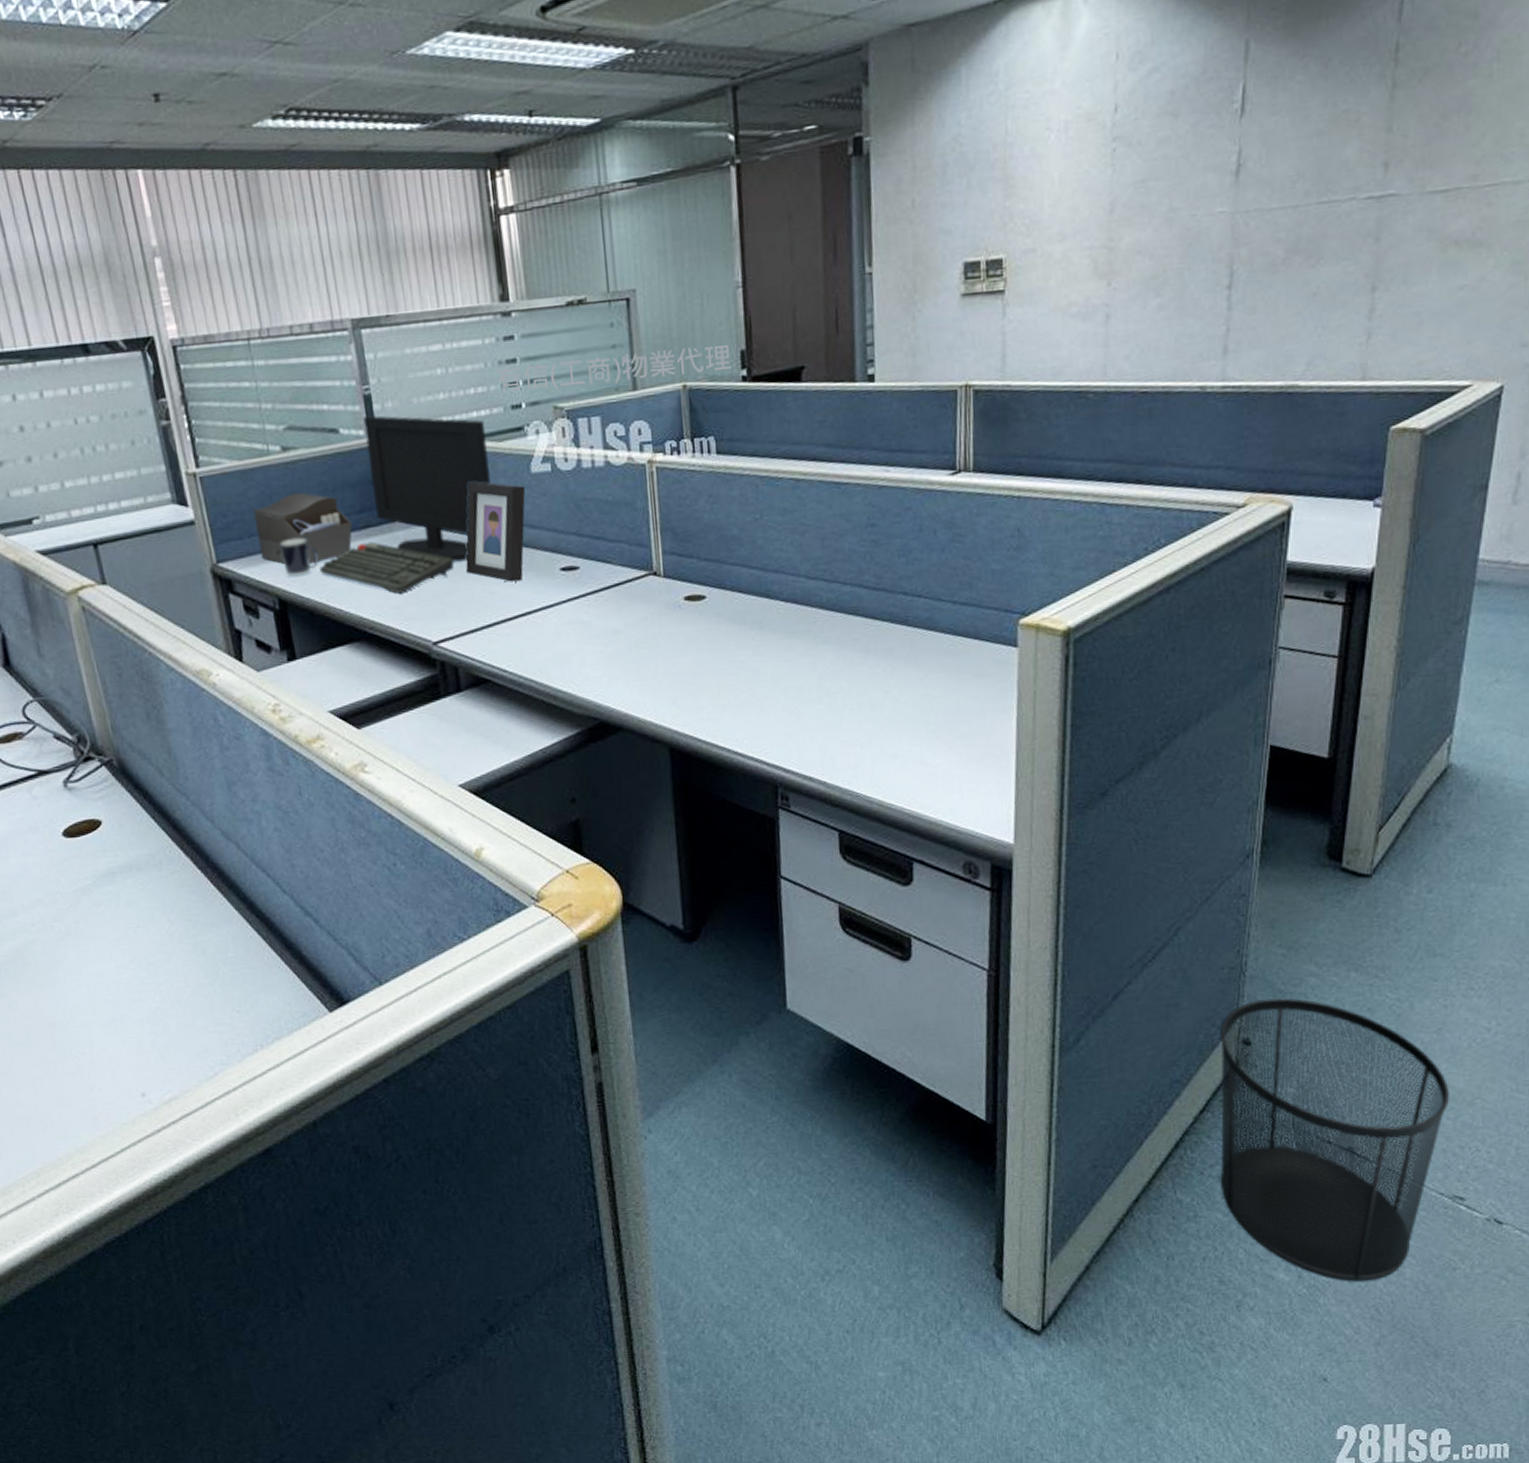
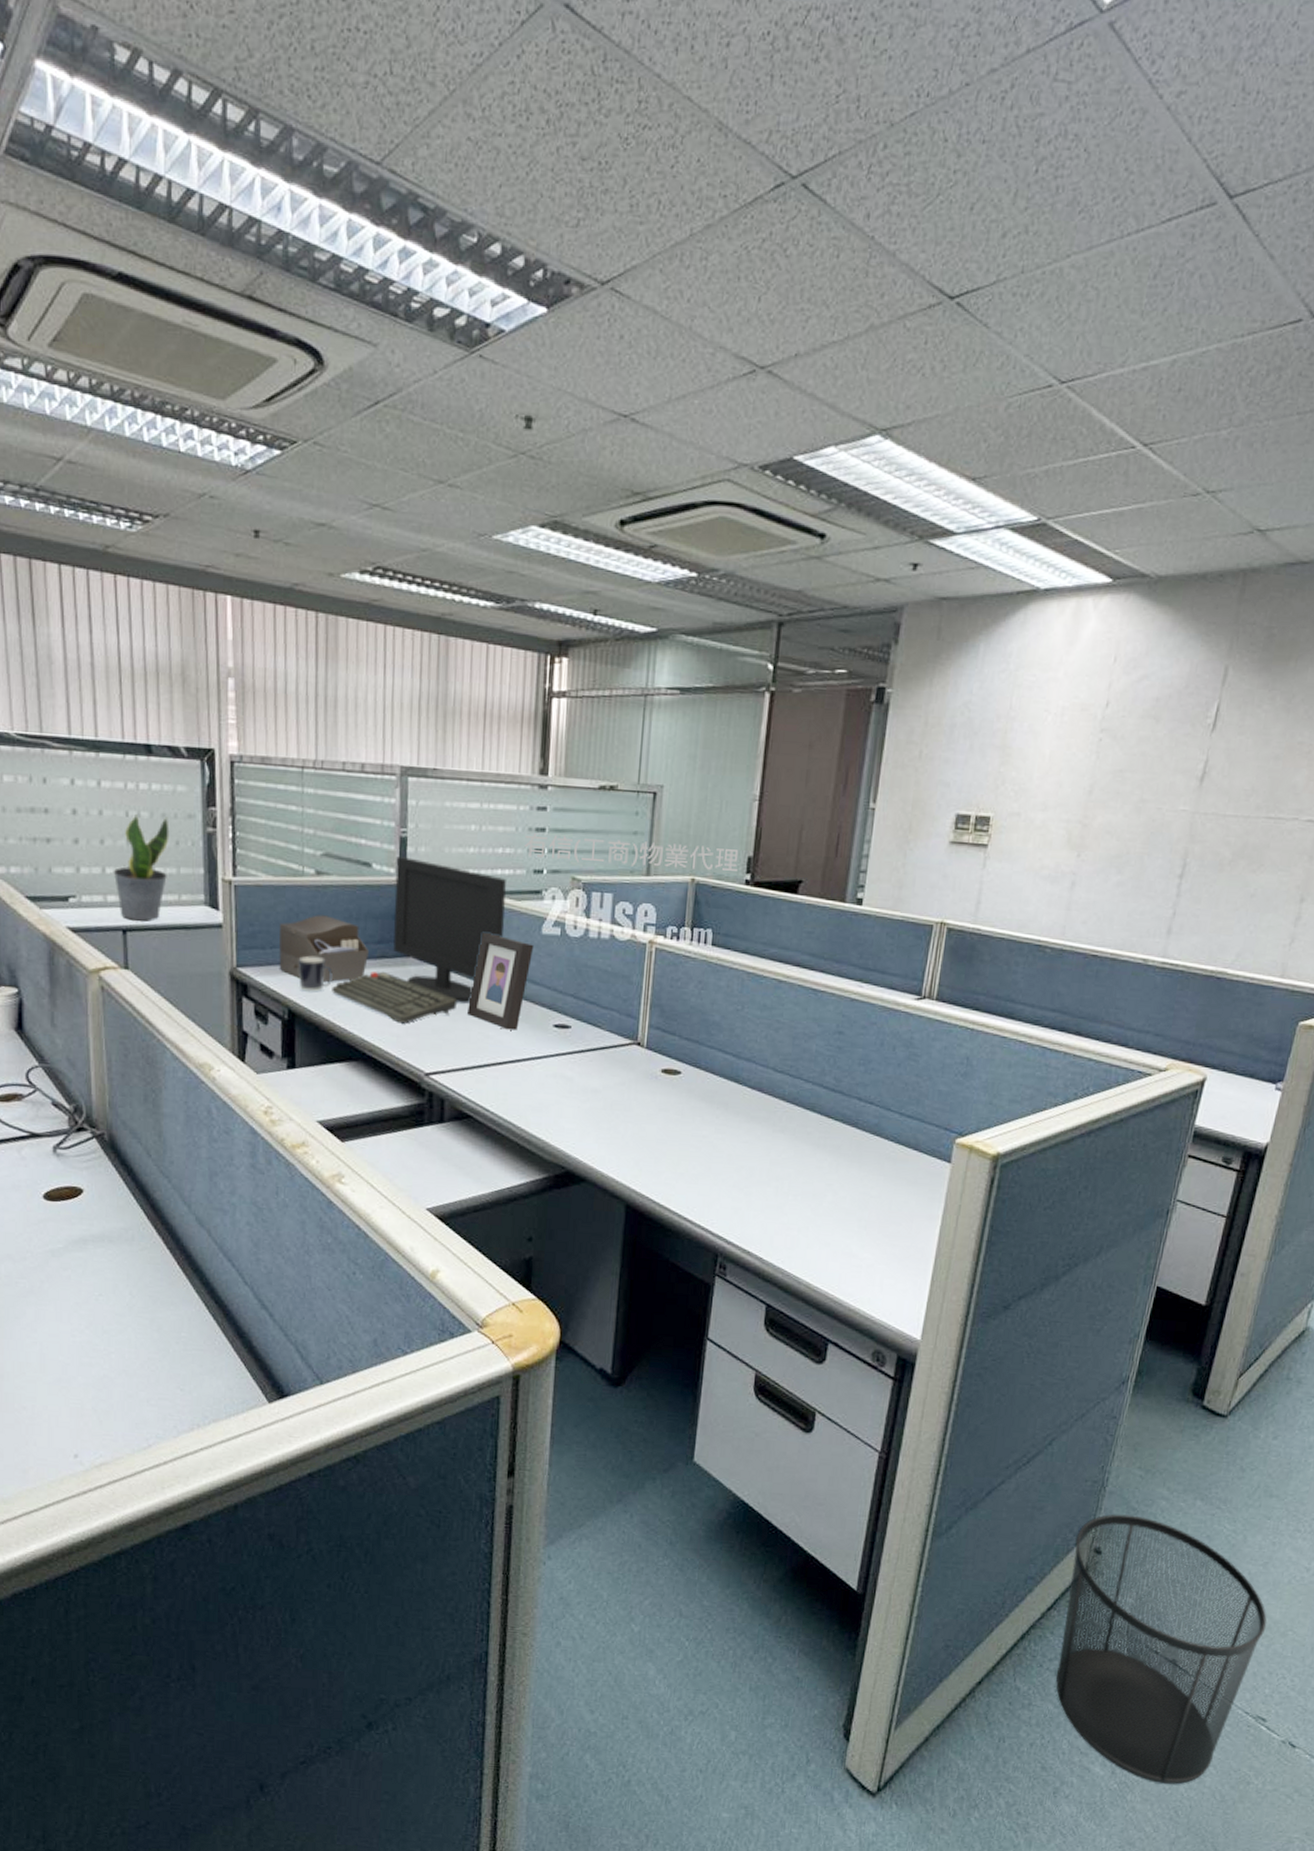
potted plant: none [72,417,129,533] -> present [113,815,170,922]

